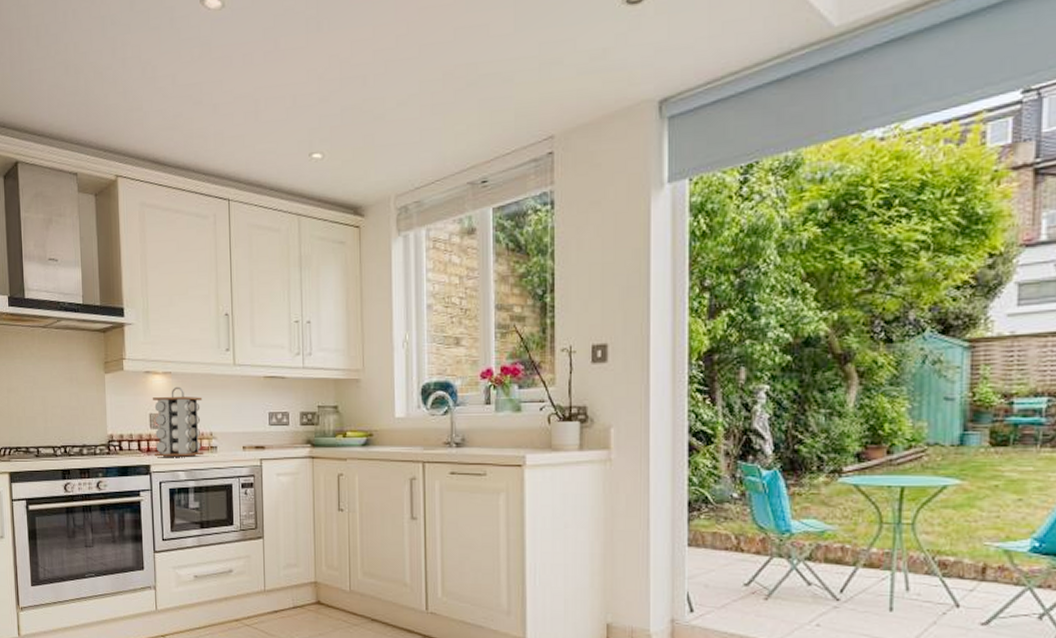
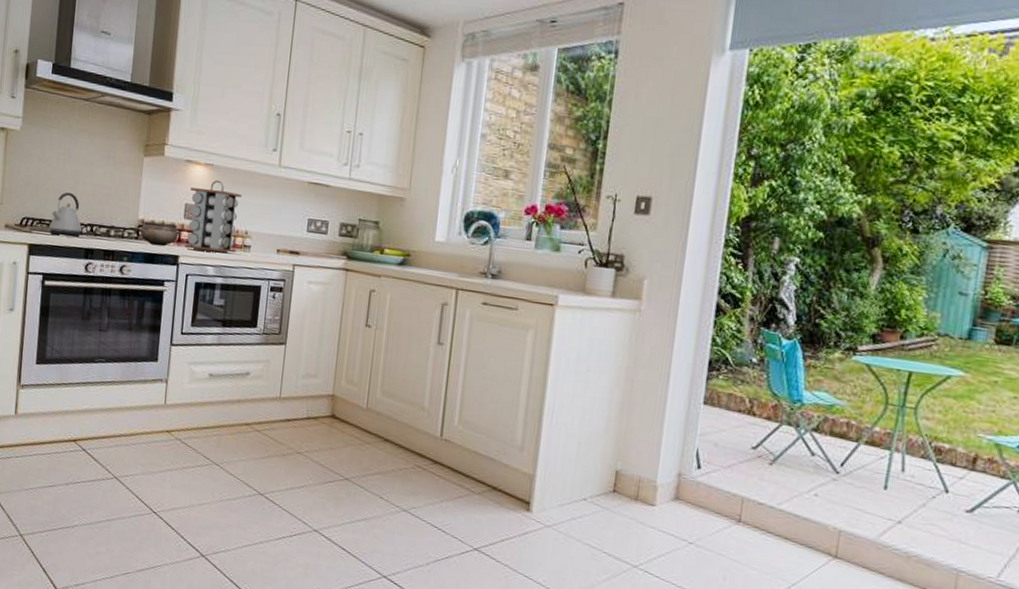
kettle: none [25,417,57,462] -> present [48,192,82,239]
cooking pot: none [108,436,150,458] -> present [137,221,182,247]

